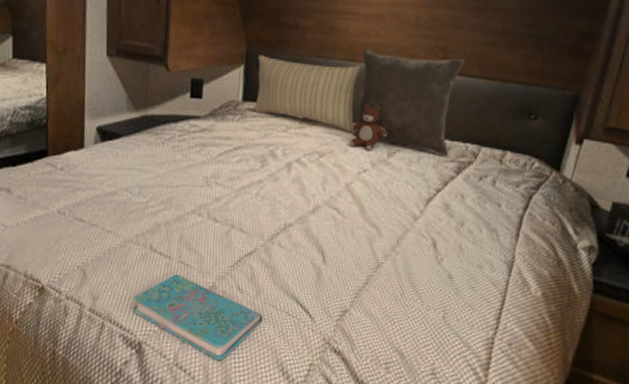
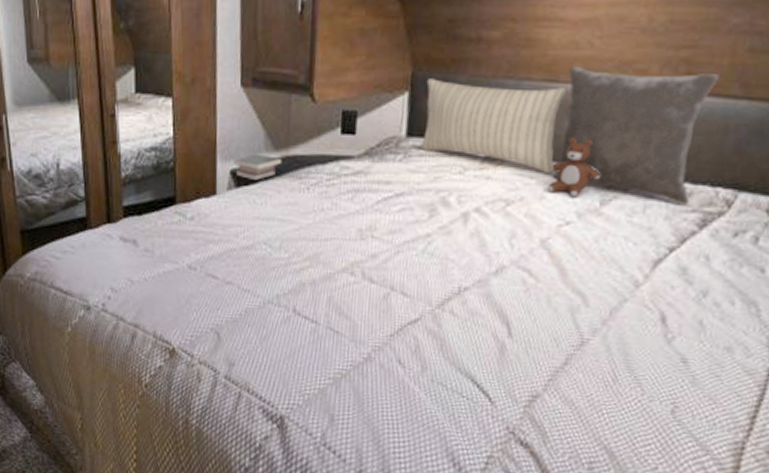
books: none [99,113,142,137] -> present [232,153,283,181]
cover: present [133,274,263,360] -> none [274,342,430,443]

